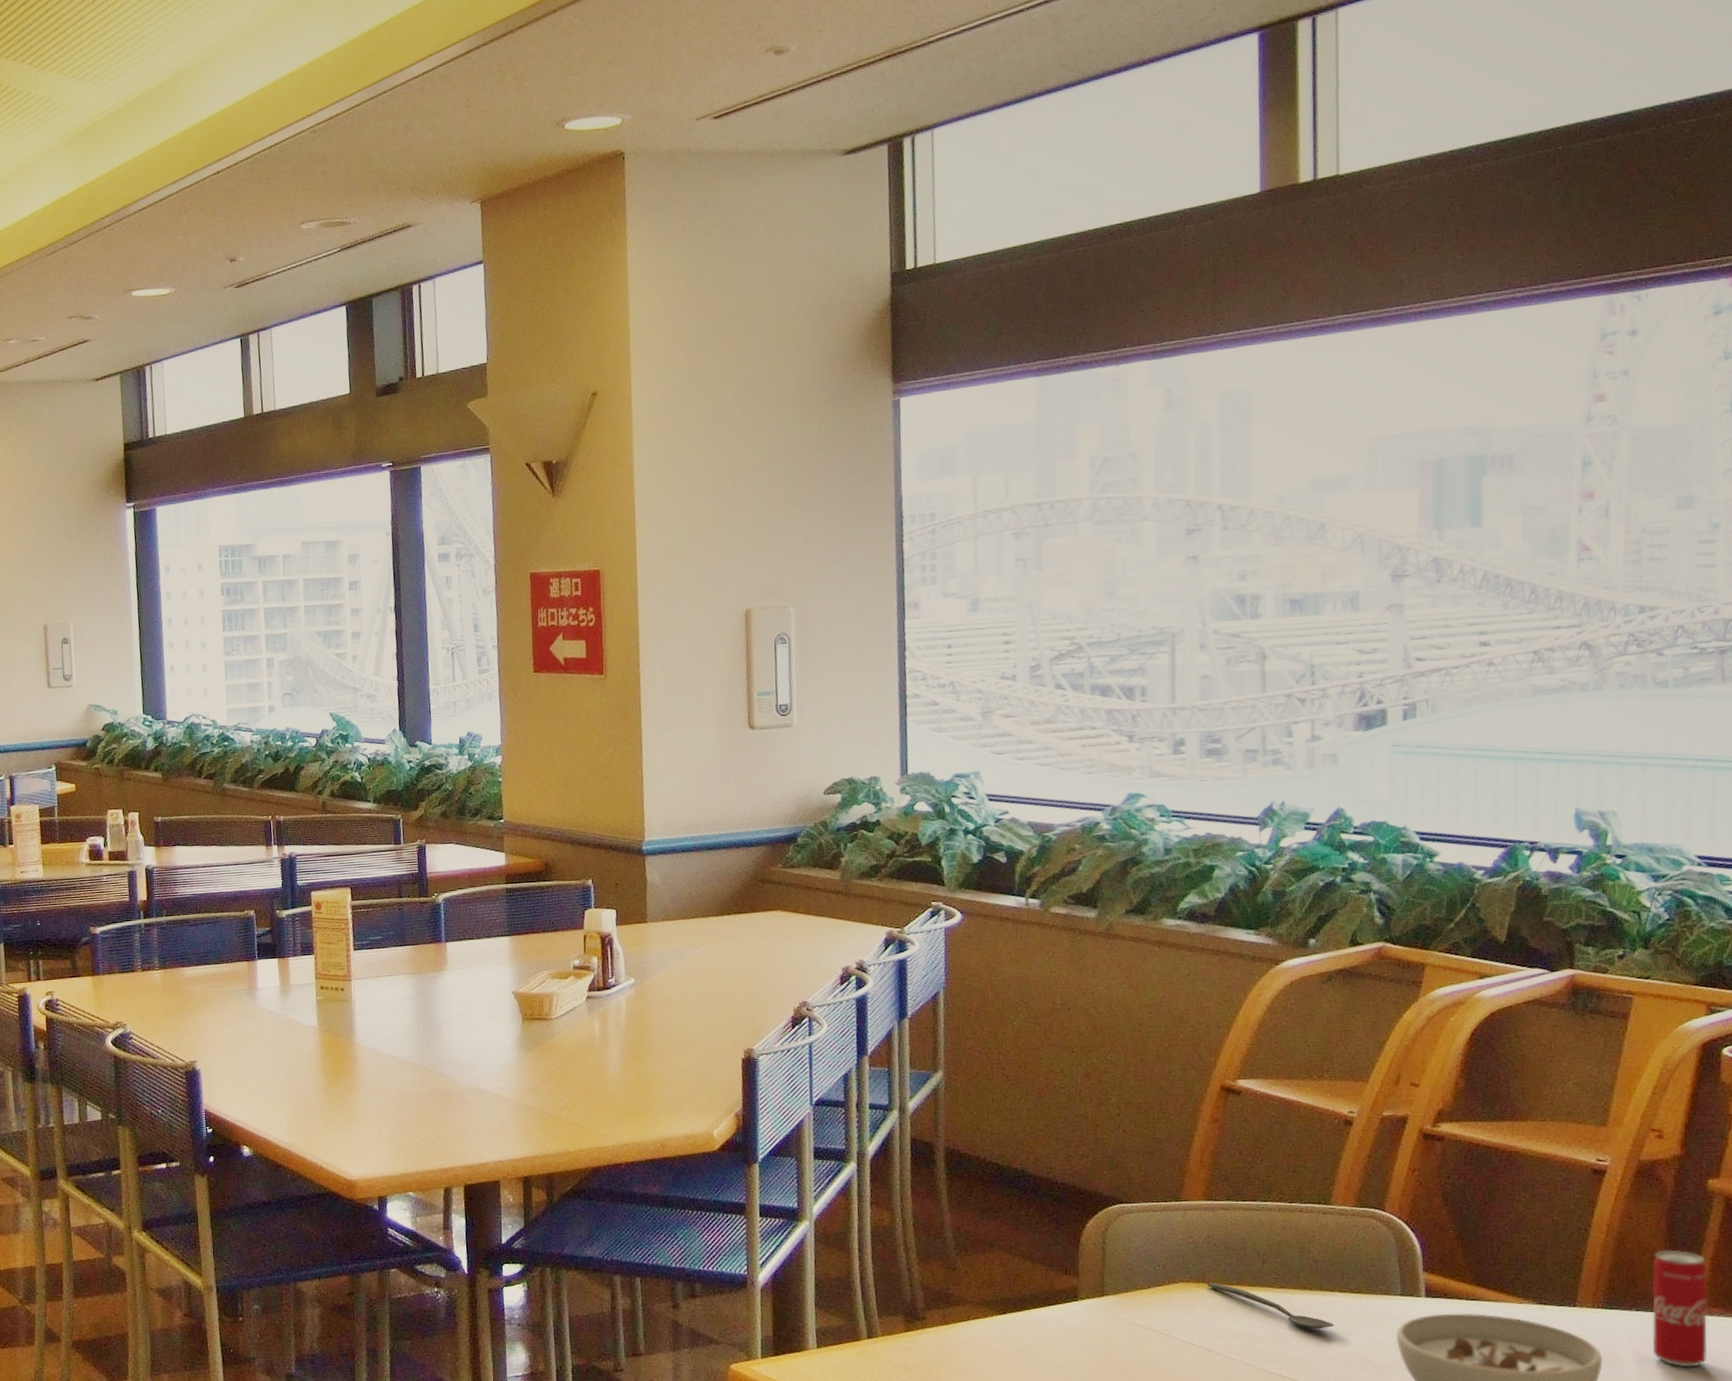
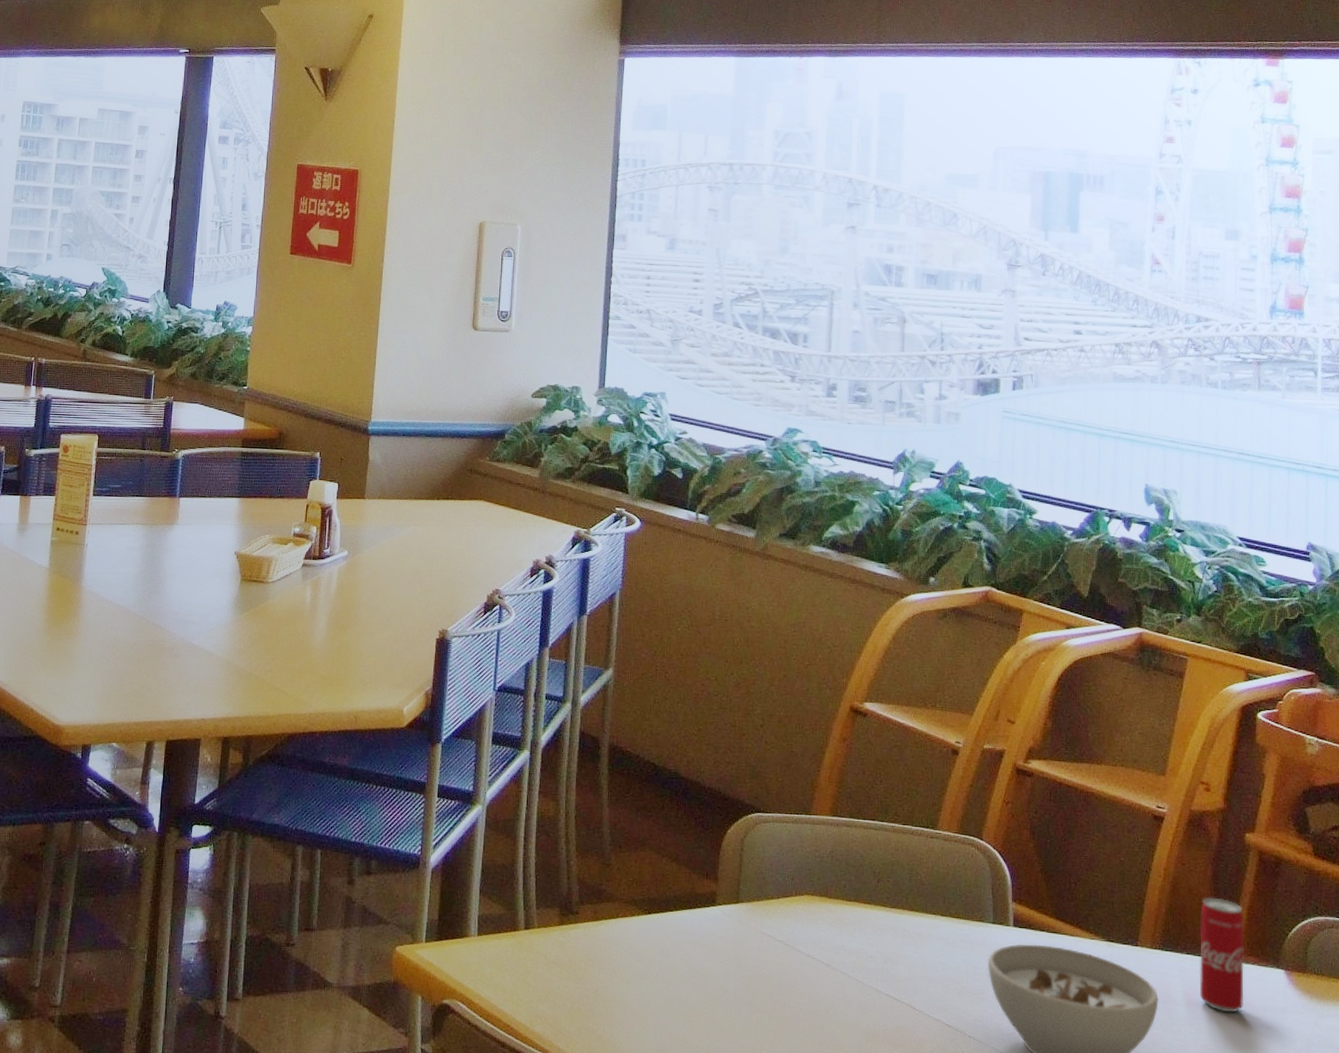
spoon: present [1208,1282,1335,1329] -> none [829,897,936,951]

